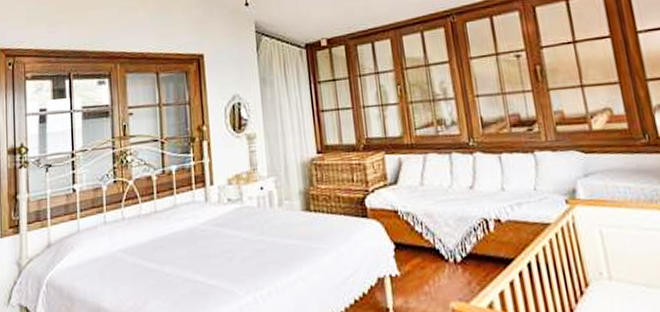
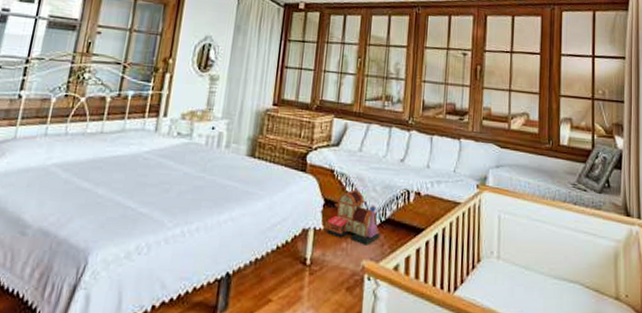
toy house: none [402,227,465,286] -> present [326,189,380,245]

